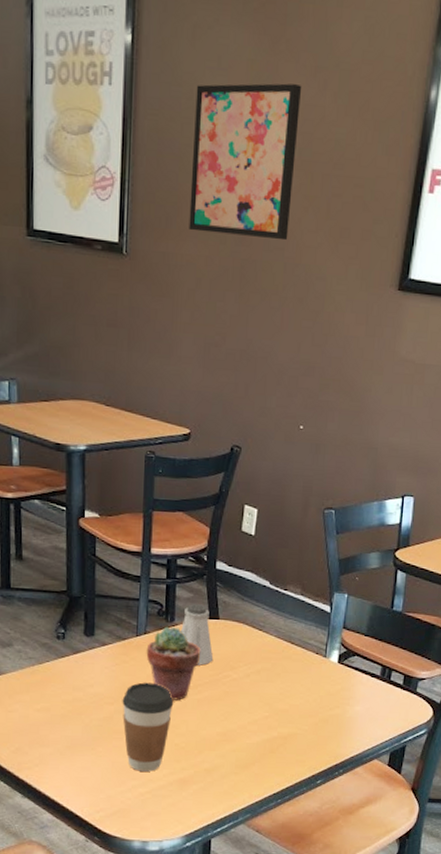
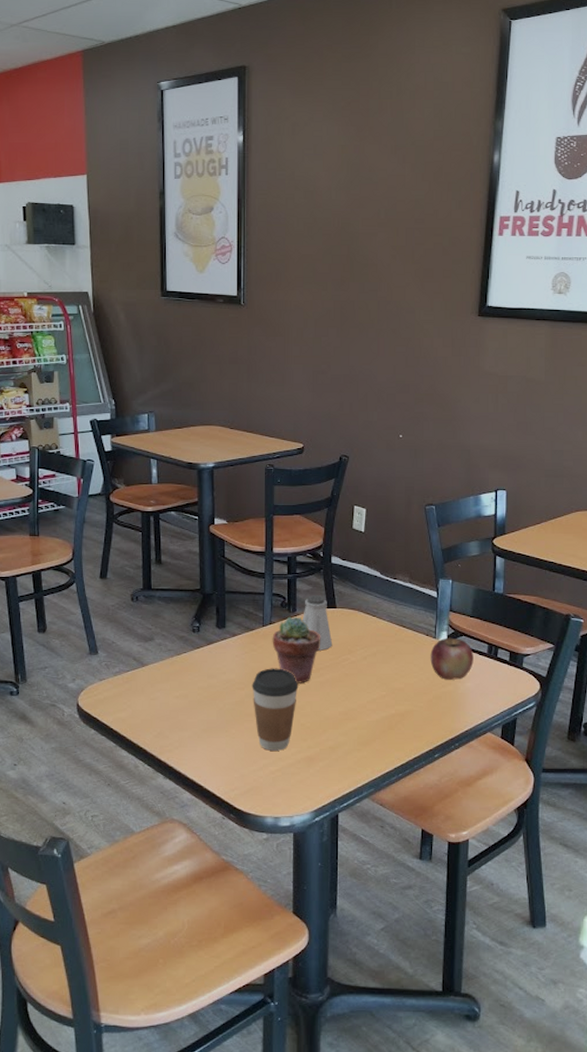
wall art: present [189,83,302,241] -> none [295,161,385,283]
apple: none [318,657,366,703] -> present [430,637,474,680]

